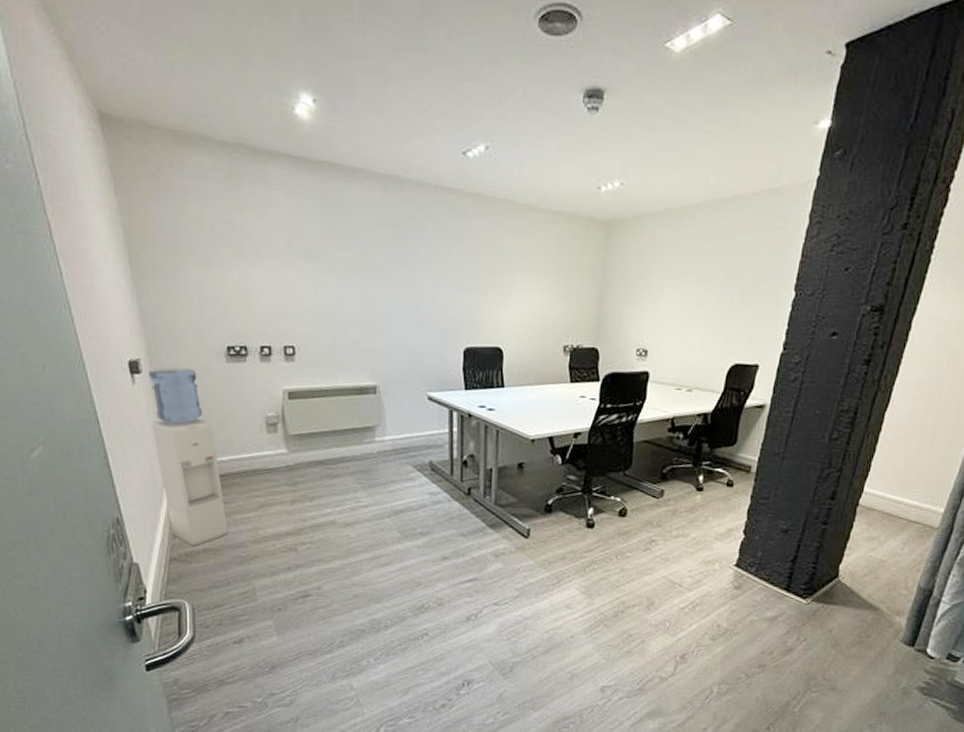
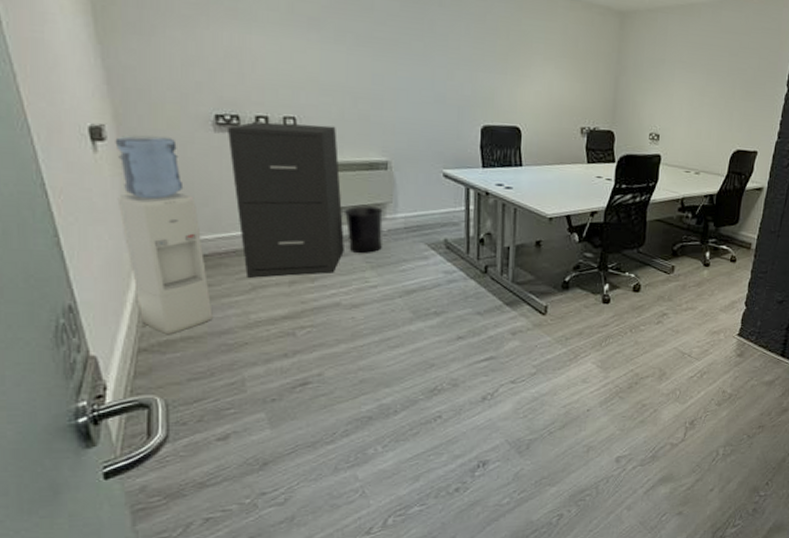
filing cabinet: none [237,351,338,497] -> present [226,122,344,278]
waste bin: none [339,429,373,474] -> present [345,206,383,253]

